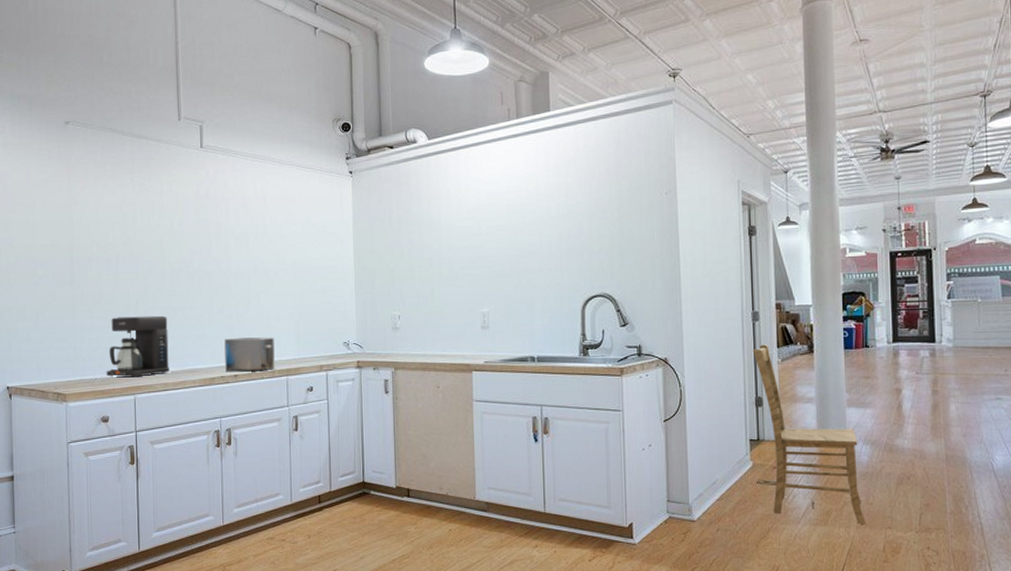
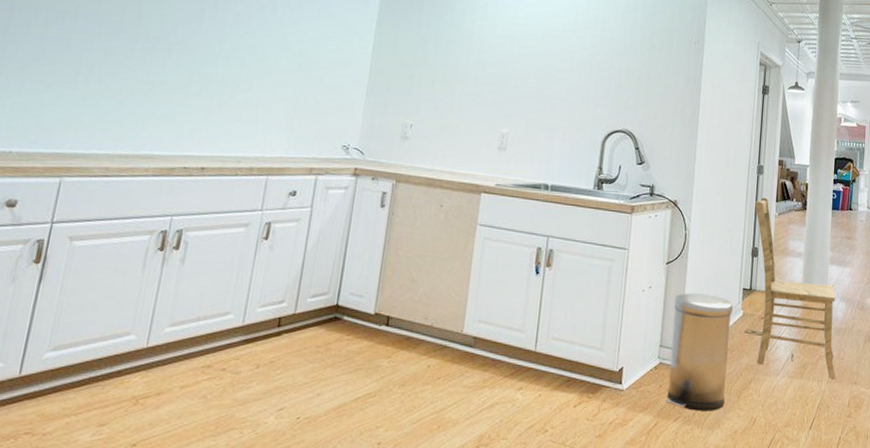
coffee maker: present [106,315,169,378] -> none [26,81,128,156]
toaster: present [224,337,275,372] -> none [190,124,260,167]
pedal bin: none [676,448,742,561] -> present [666,293,733,411]

